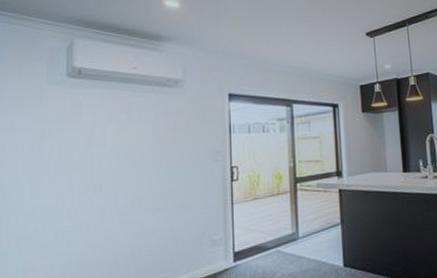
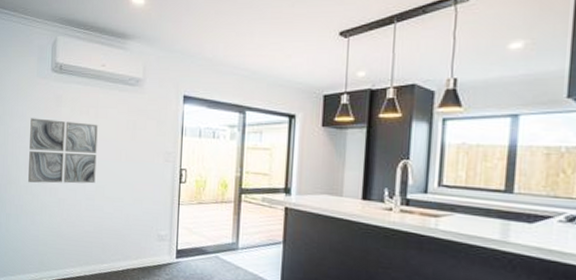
wall art: none [35,130,131,209] -> present [28,118,98,184]

